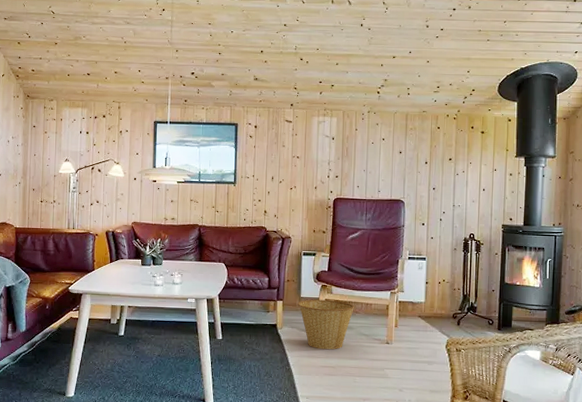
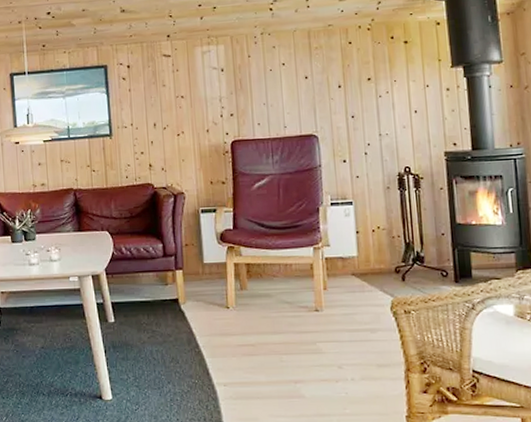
basket: present [297,299,355,350] -> none [201,263,272,325]

